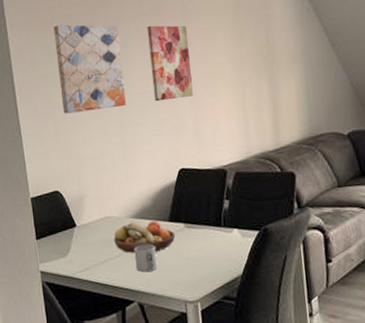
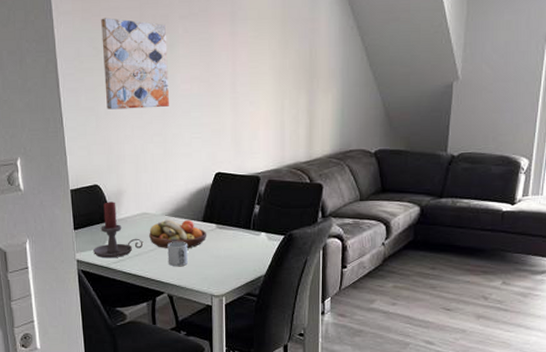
candle holder: none [57,207,109,268] -> present [93,201,144,259]
wall art: present [147,25,193,102] -> none [195,28,235,105]

